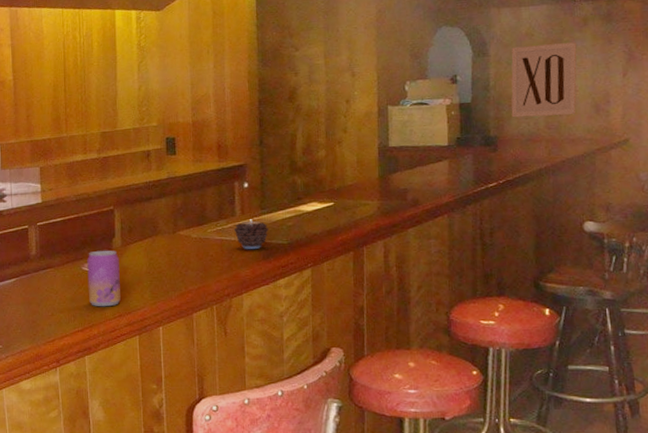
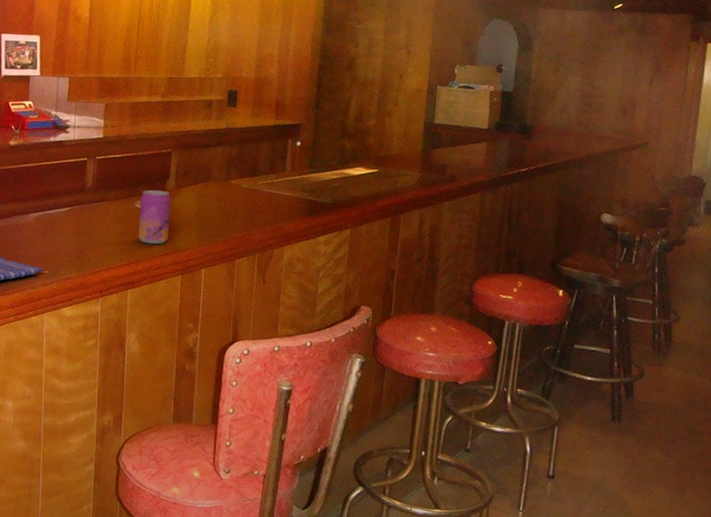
candle: present [233,219,269,249] -> none [282,176,315,205]
wall art: present [511,42,577,118] -> none [547,46,612,115]

